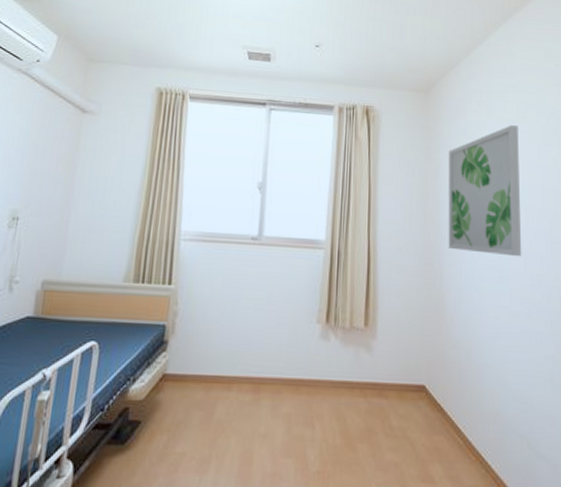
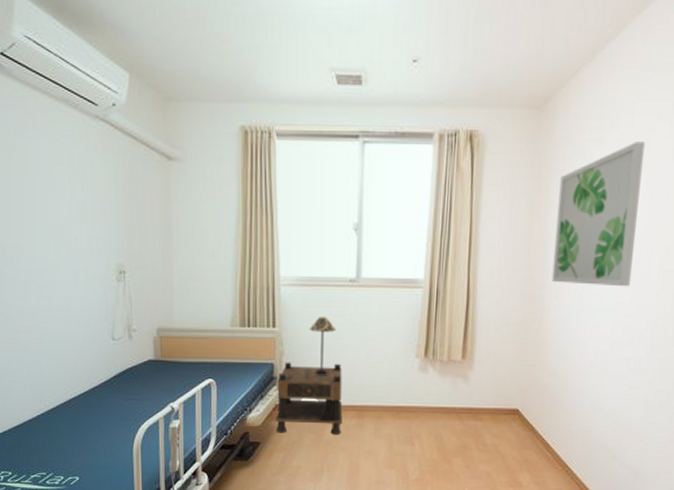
nightstand: none [160,324,239,413] -> present [274,362,343,435]
table lamp: none [206,275,235,342] -> present [309,317,336,376]

